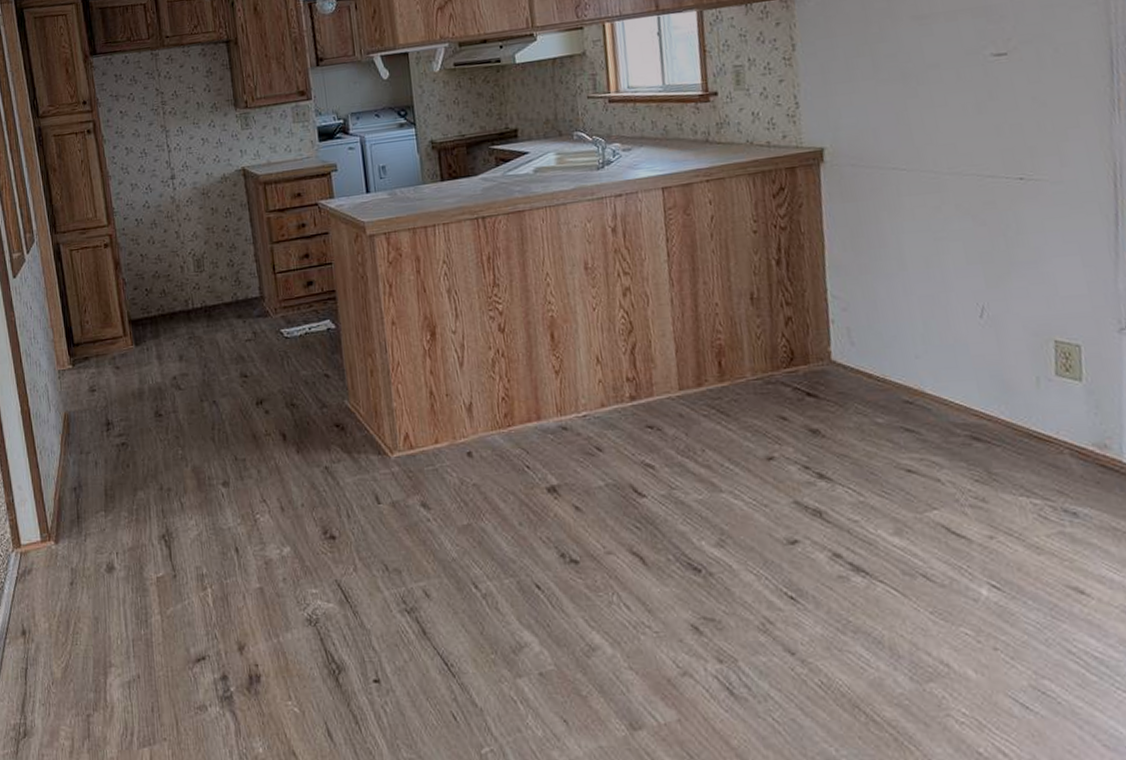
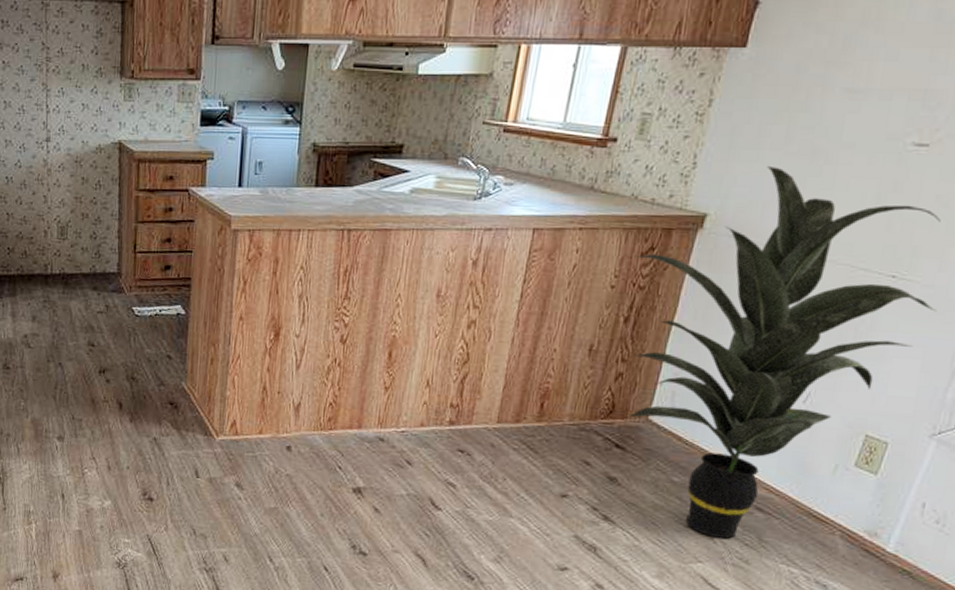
indoor plant: none [767,94,1075,478] -> present [629,166,941,539]

